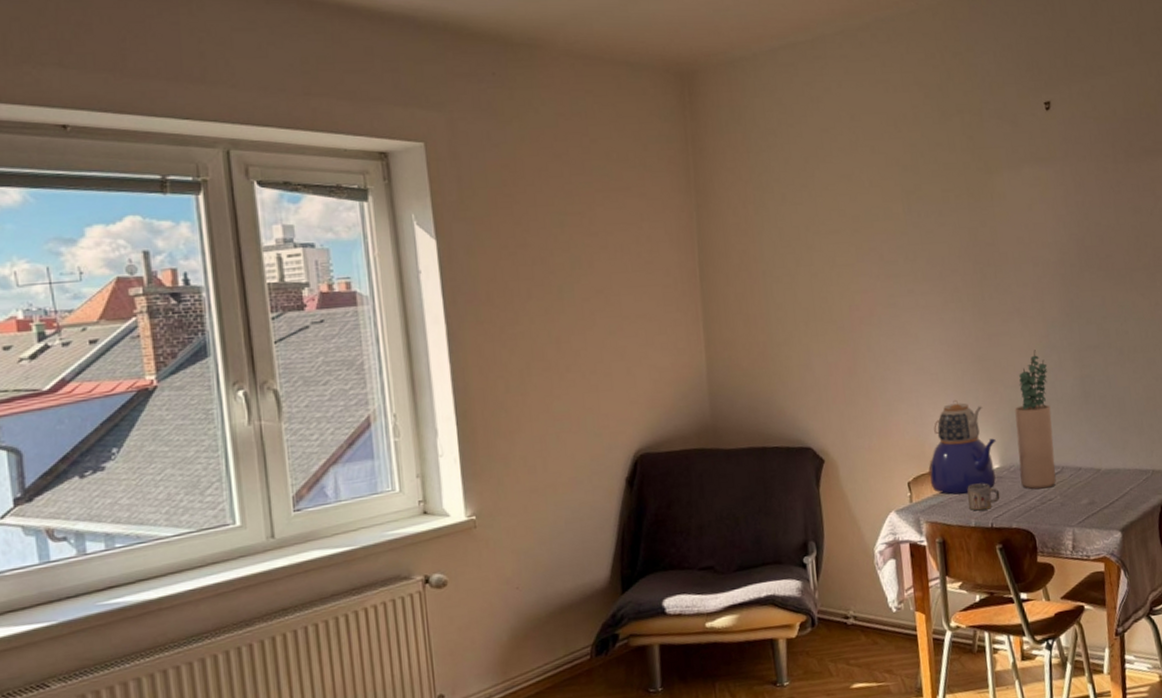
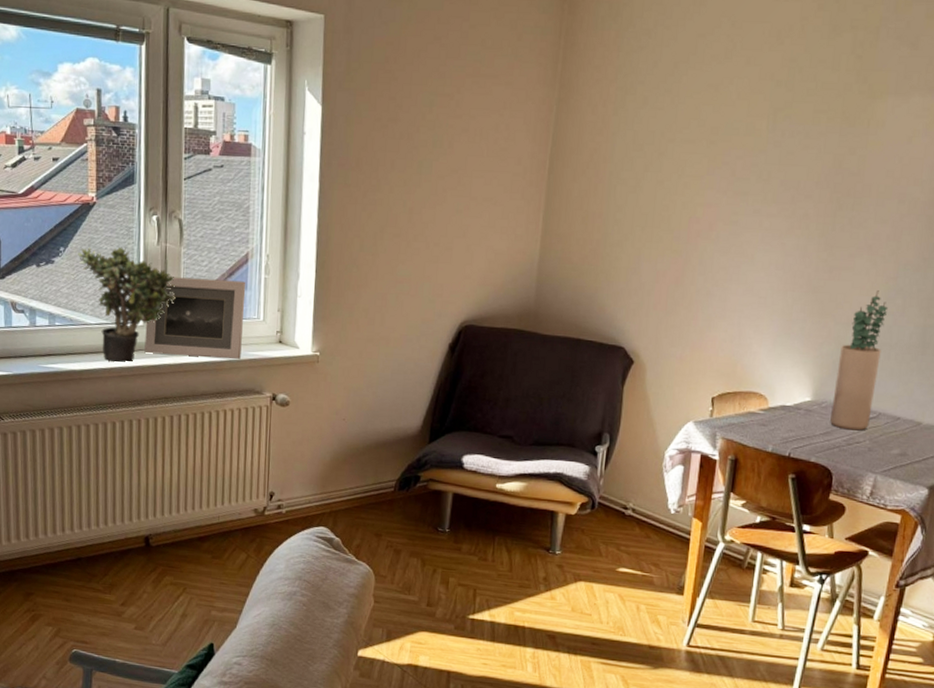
potted plant: none [138,434,281,579] -> present [78,247,176,362]
picture frame: none [244,450,377,558] -> present [144,276,246,359]
teapot: present [928,399,996,495] -> none [734,326,813,420]
mug: present [967,483,1000,511] -> none [770,411,805,439]

